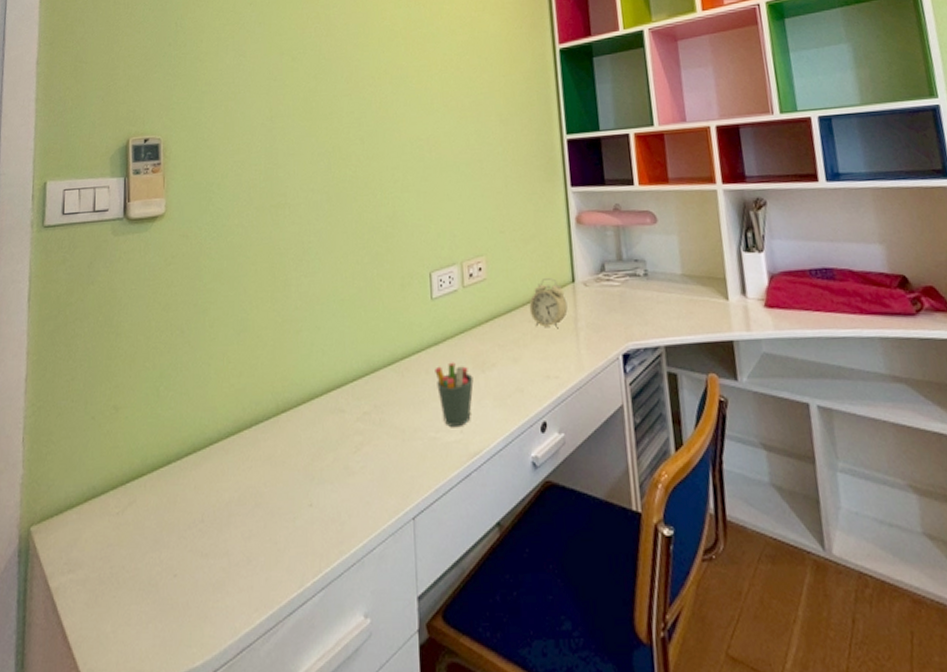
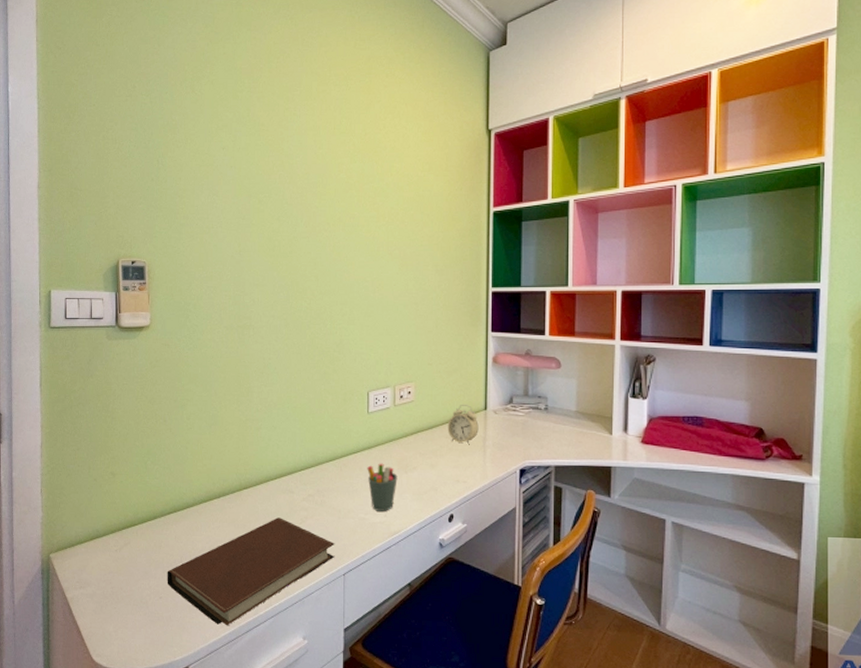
notebook: none [183,447,401,609] -> present [167,517,335,626]

